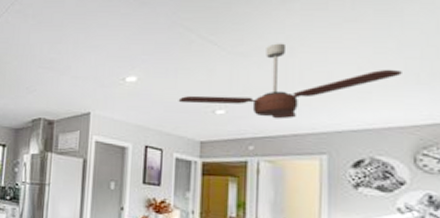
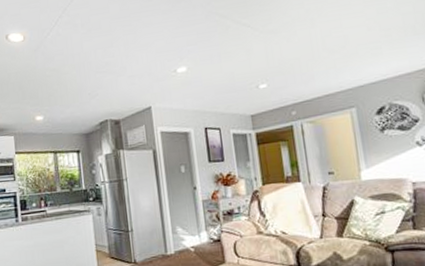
ceiling fan: present [178,43,402,119] -> none [225,16,402,85]

